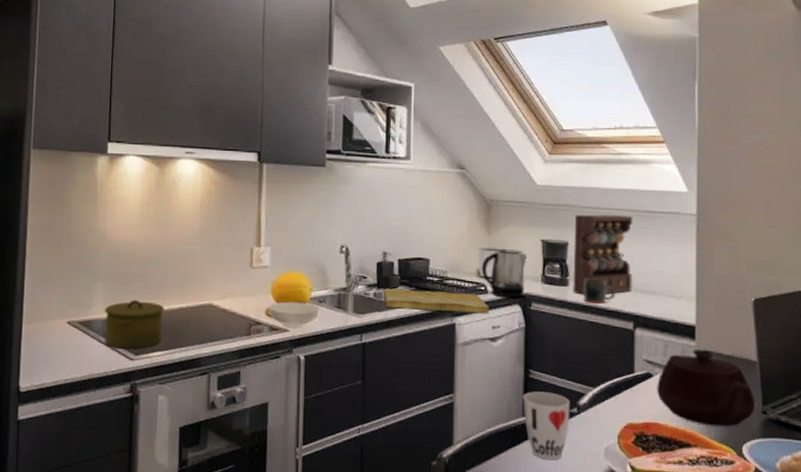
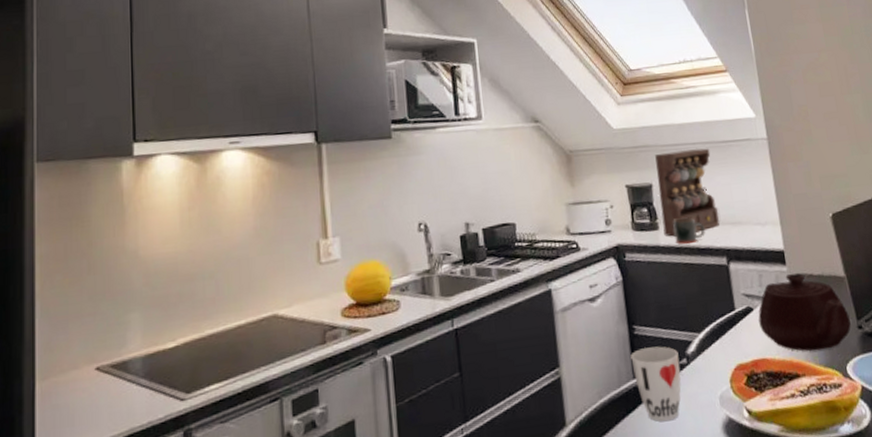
cooking pot: present [105,299,165,349] -> none [144,325,220,390]
bowl: present [268,301,319,328] -> none [344,294,402,327]
cutting board: present [384,288,489,314] -> none [471,253,585,285]
kettle: present [481,248,527,298] -> none [569,199,617,252]

